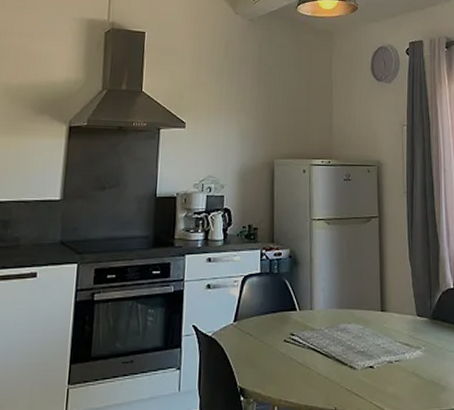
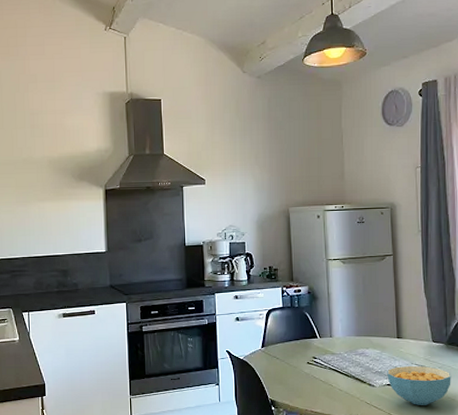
cereal bowl: none [370,343,436,392] -> present [387,365,451,405]

